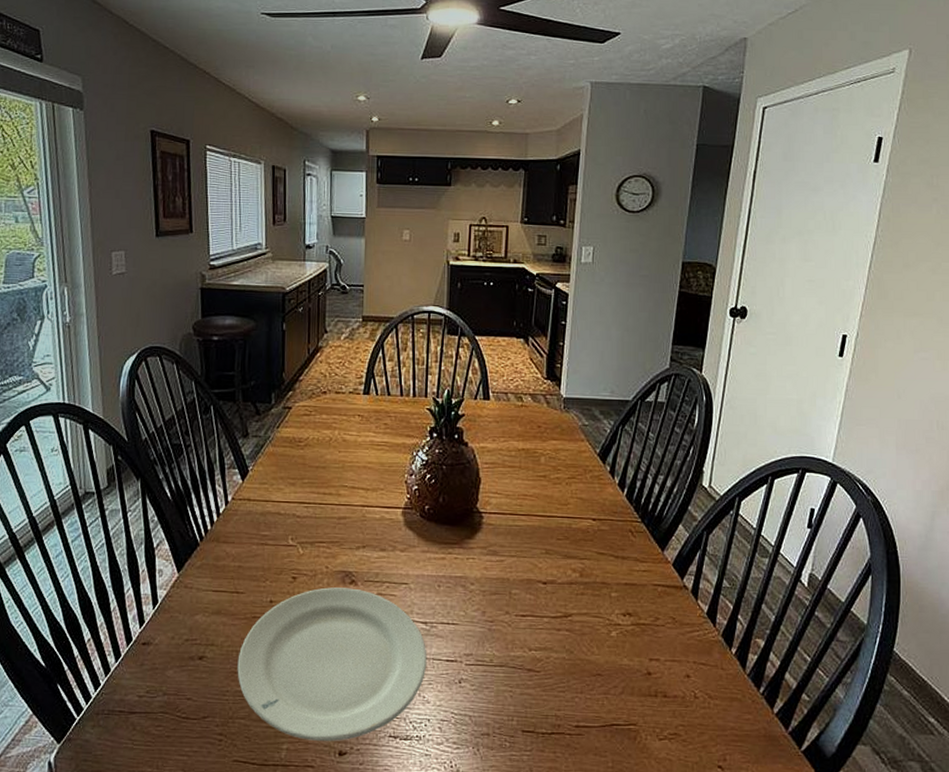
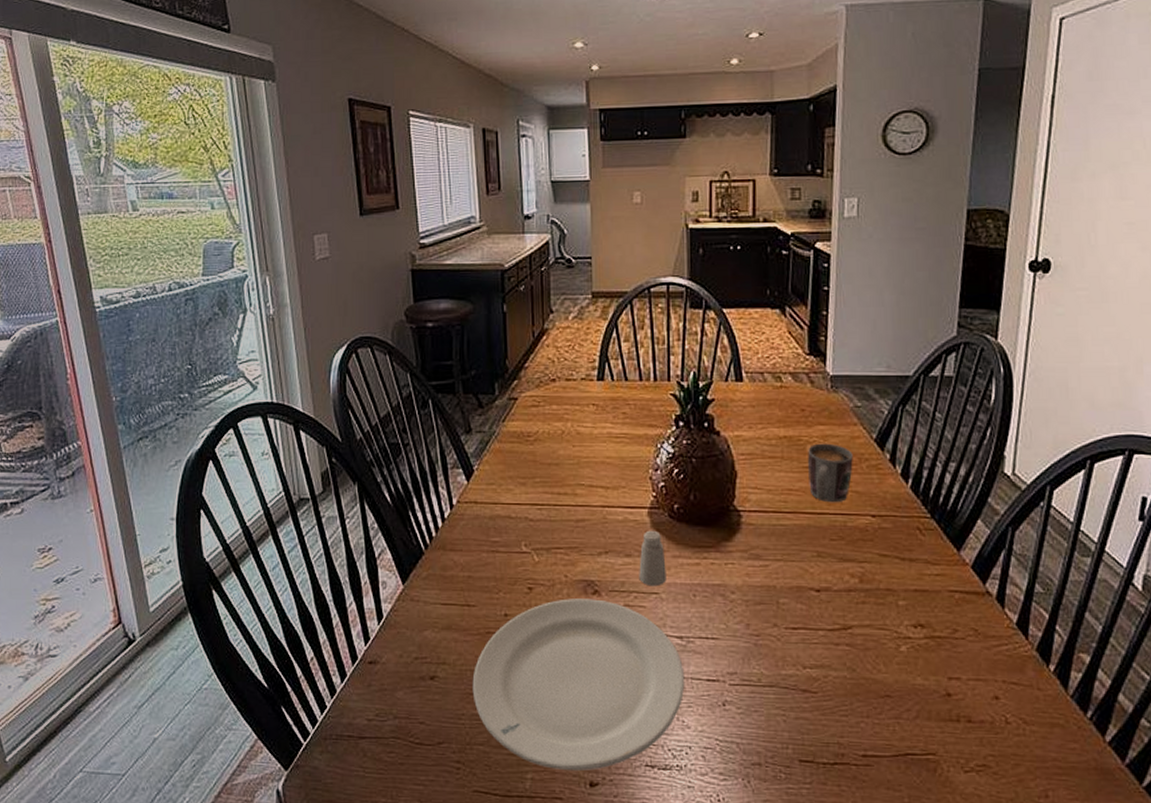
saltshaker: none [391,528,416,578] -> present [639,530,667,587]
mug: none [540,455,579,508] -> present [807,443,853,503]

